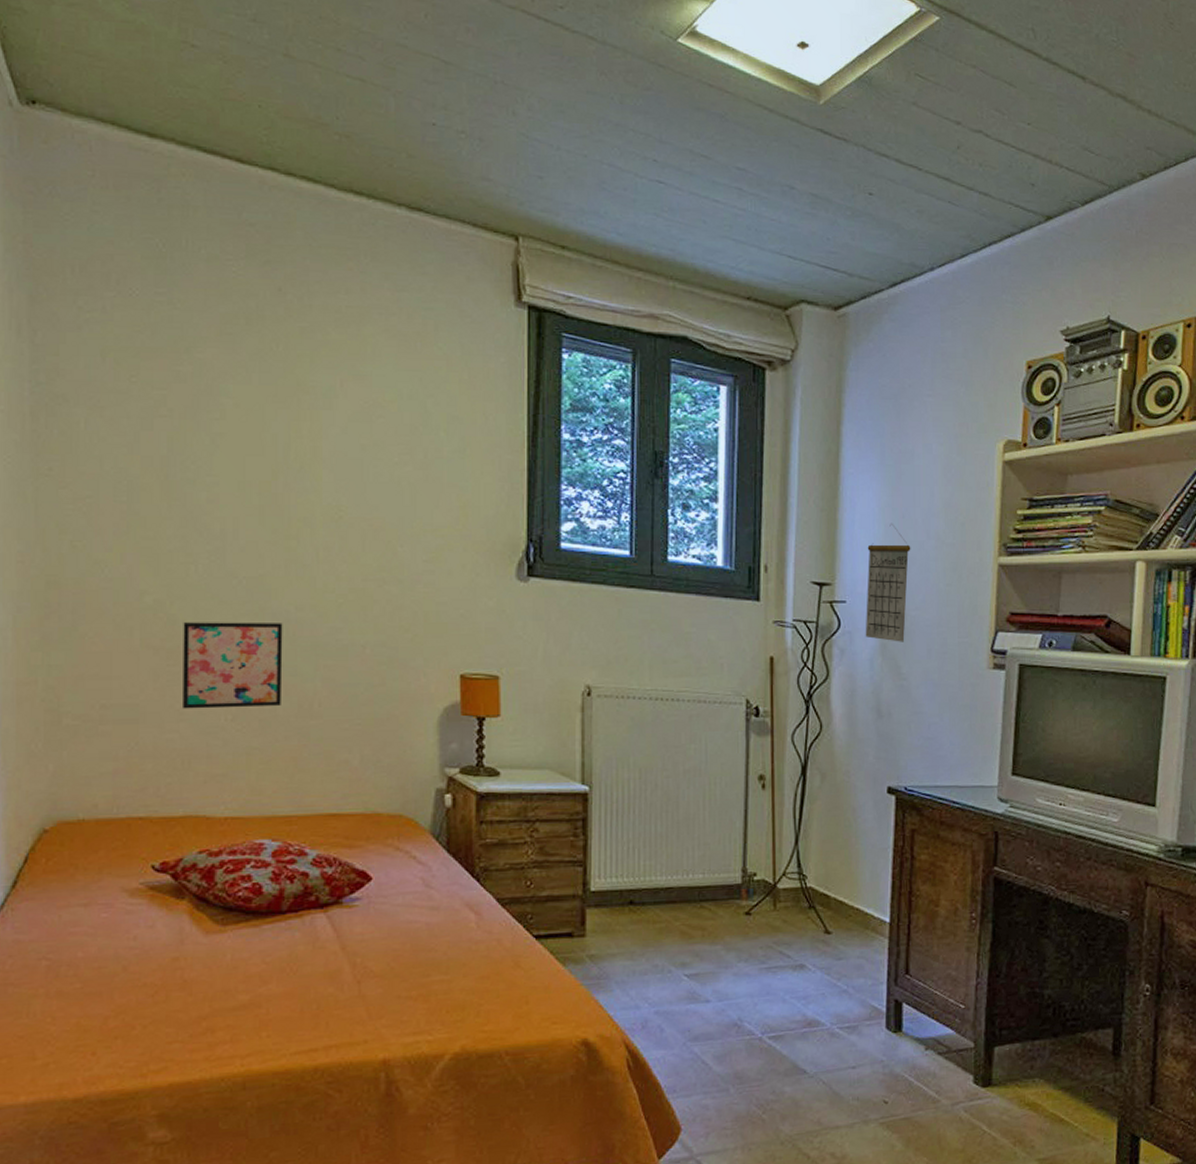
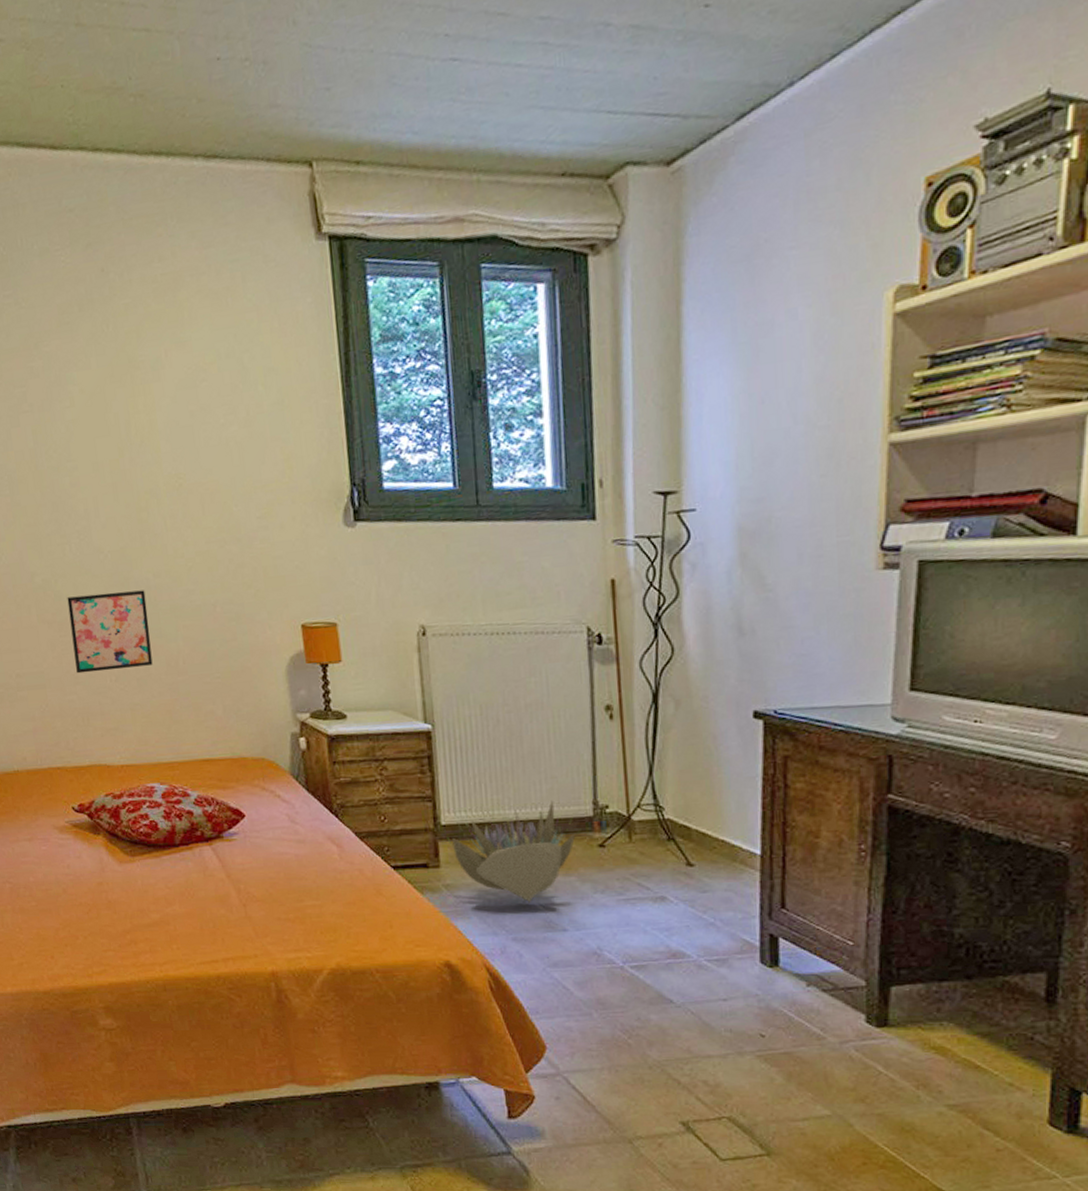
decorative plant: none [595,867,727,974] -> present [446,800,579,903]
calendar: present [865,523,911,642] -> none [719,411,774,549]

